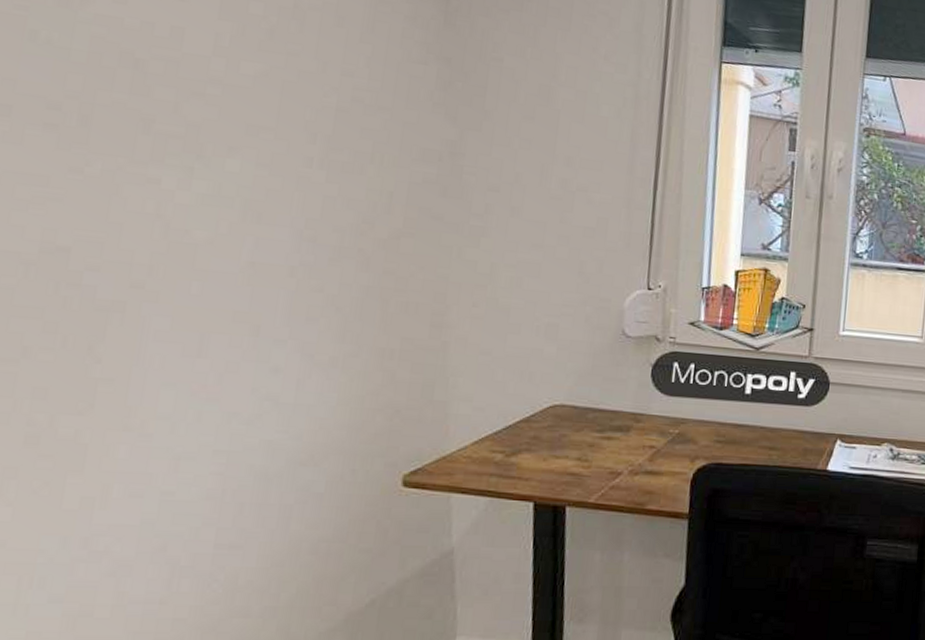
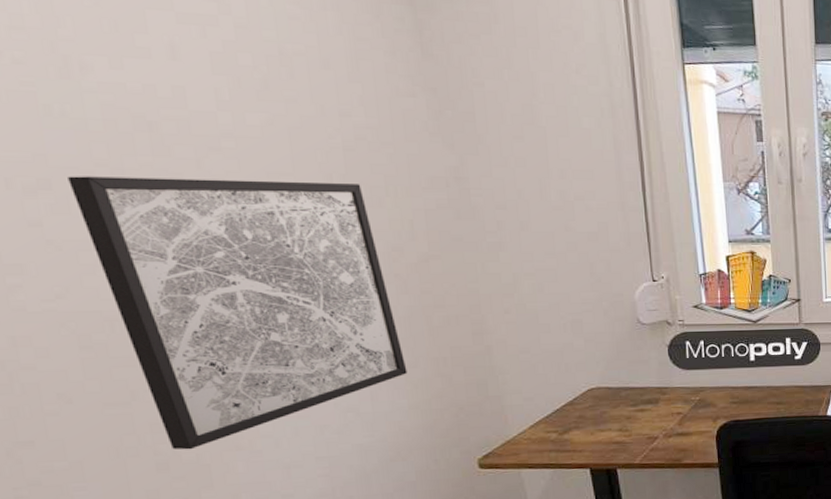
wall art: none [30,104,347,424] -> present [68,176,408,450]

